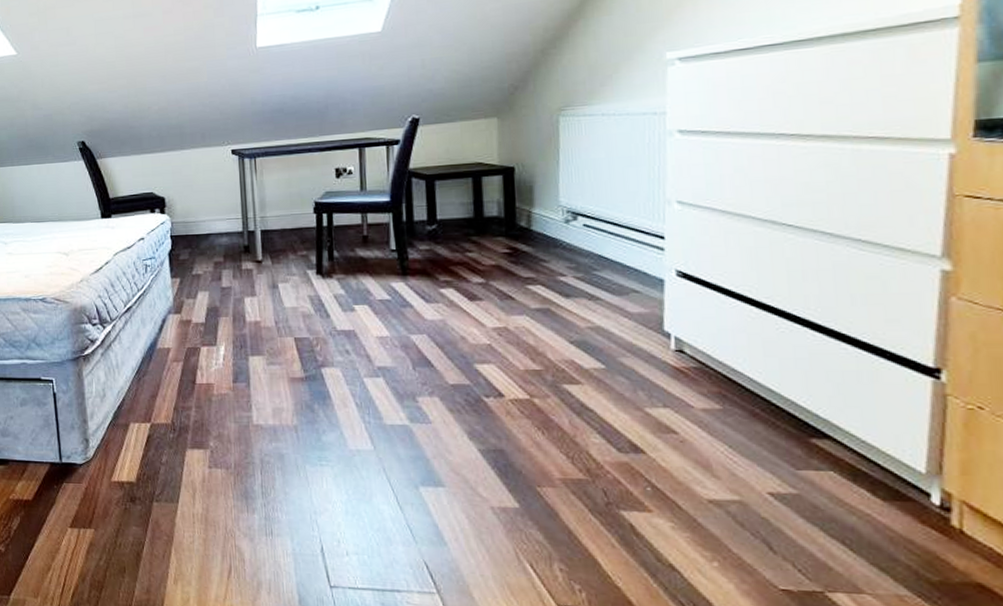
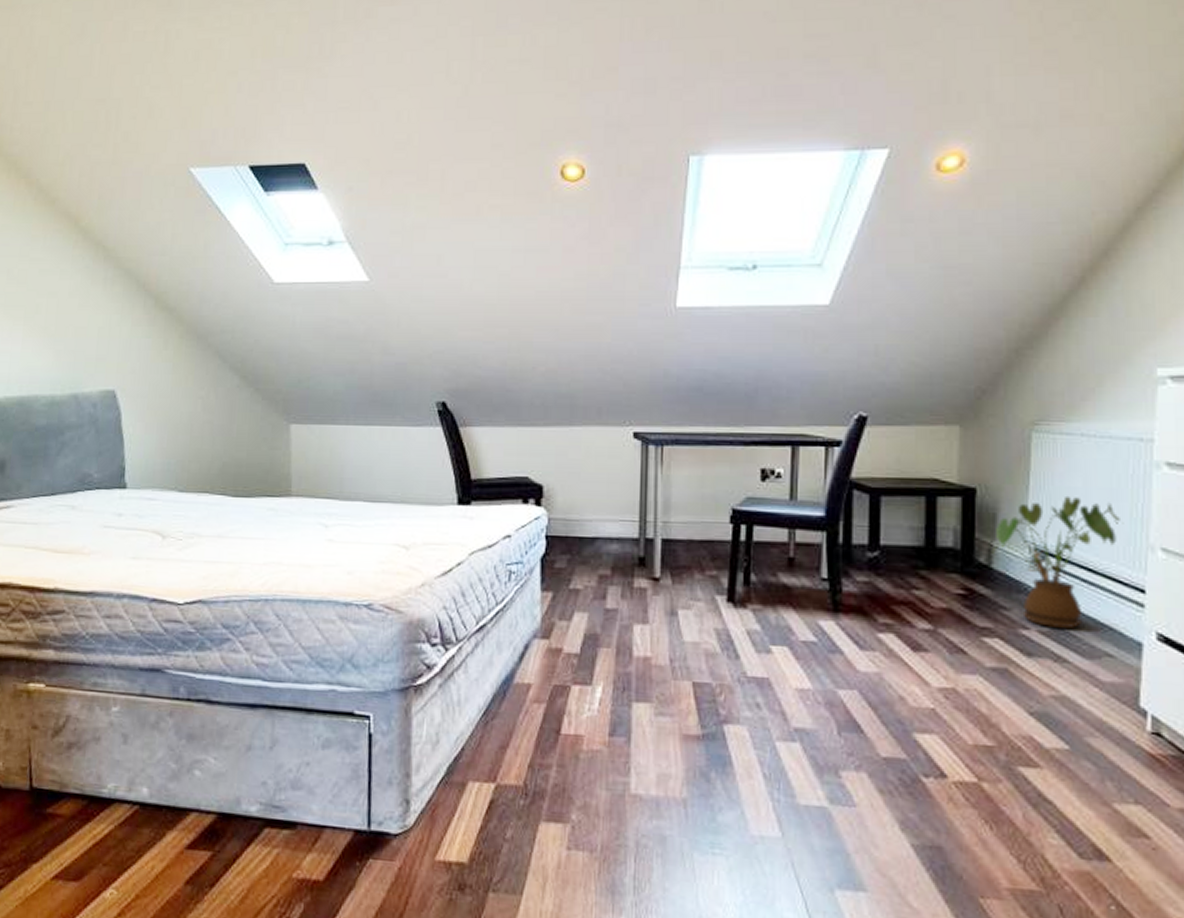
house plant: none [531,165,643,273] -> present [992,495,1124,628]

